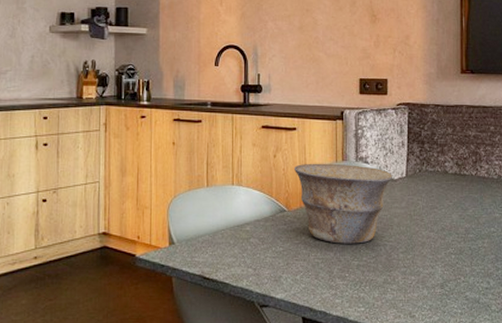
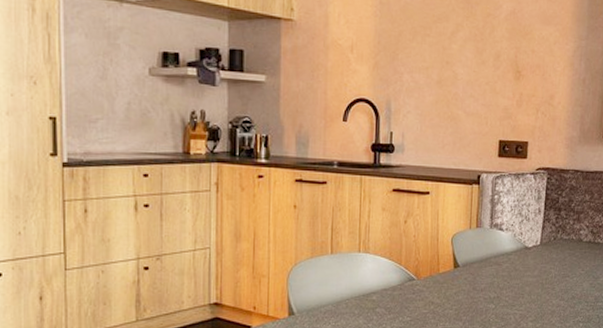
bowl: present [294,163,392,244] -> none [426,229,527,313]

